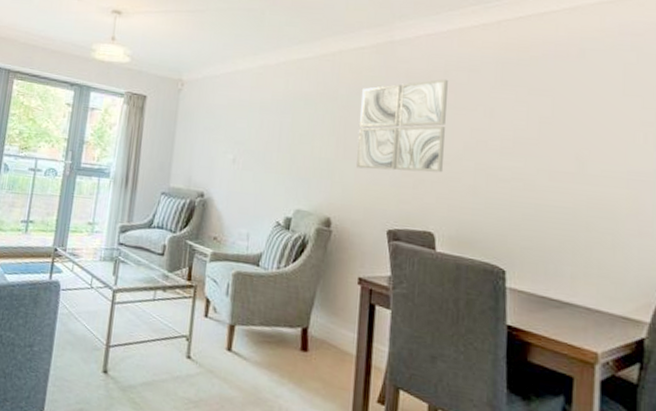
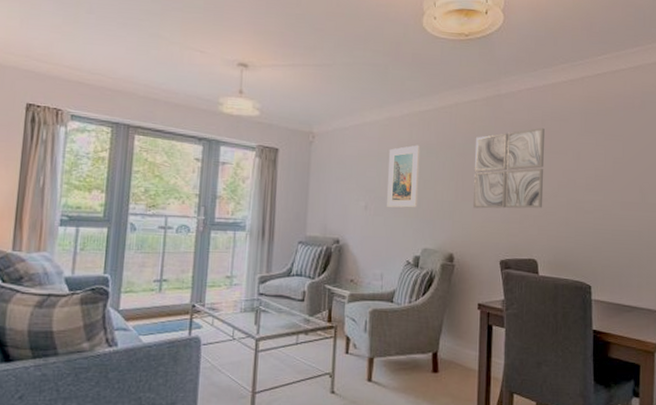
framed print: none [257,95,297,164] -> present [387,145,421,208]

